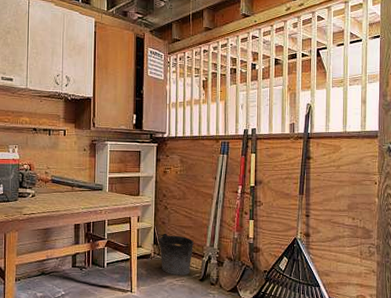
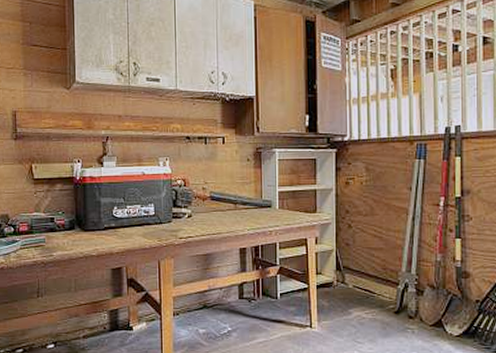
bucket: present [157,233,195,276] -> none [340,256,387,307]

